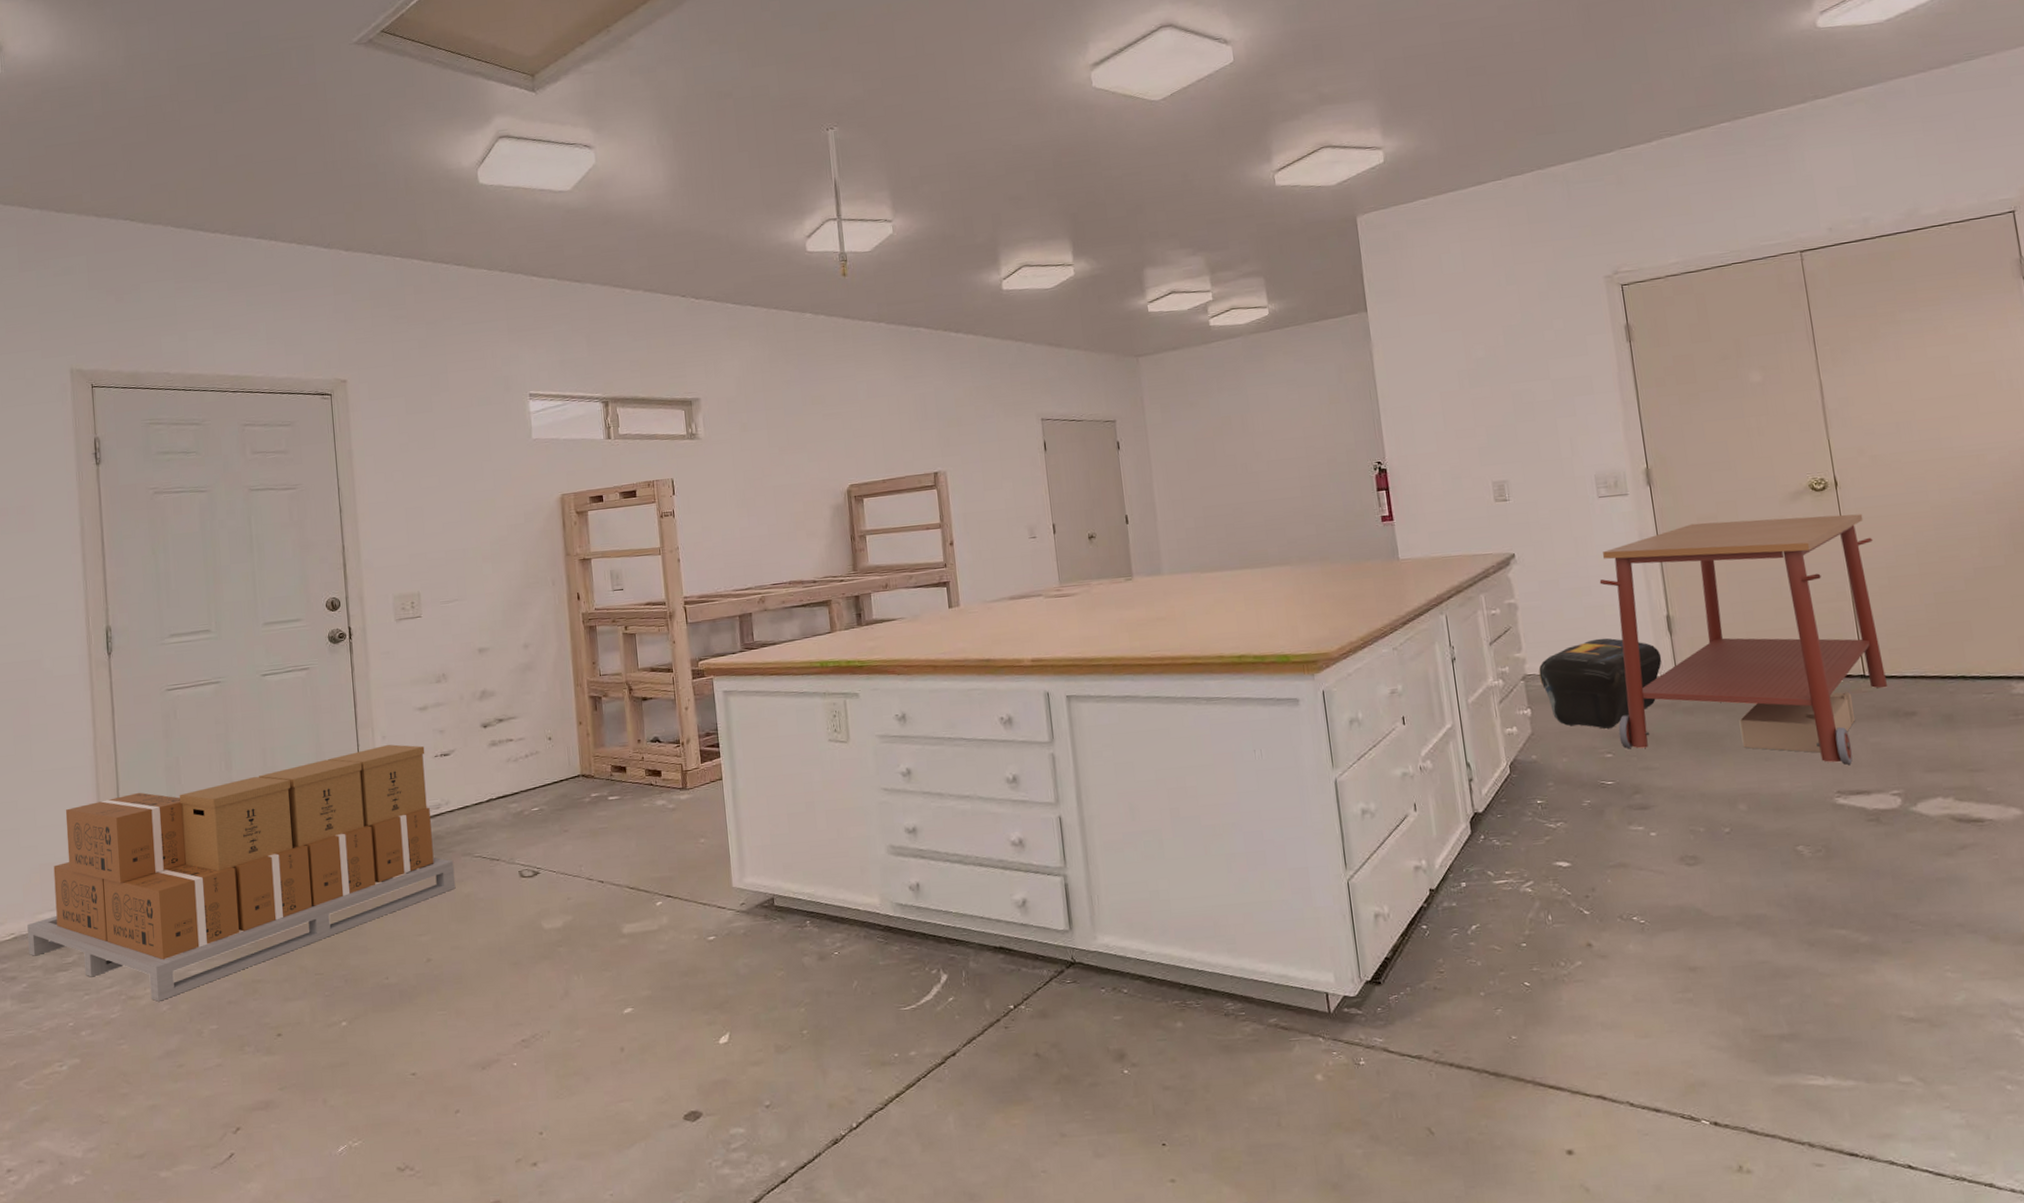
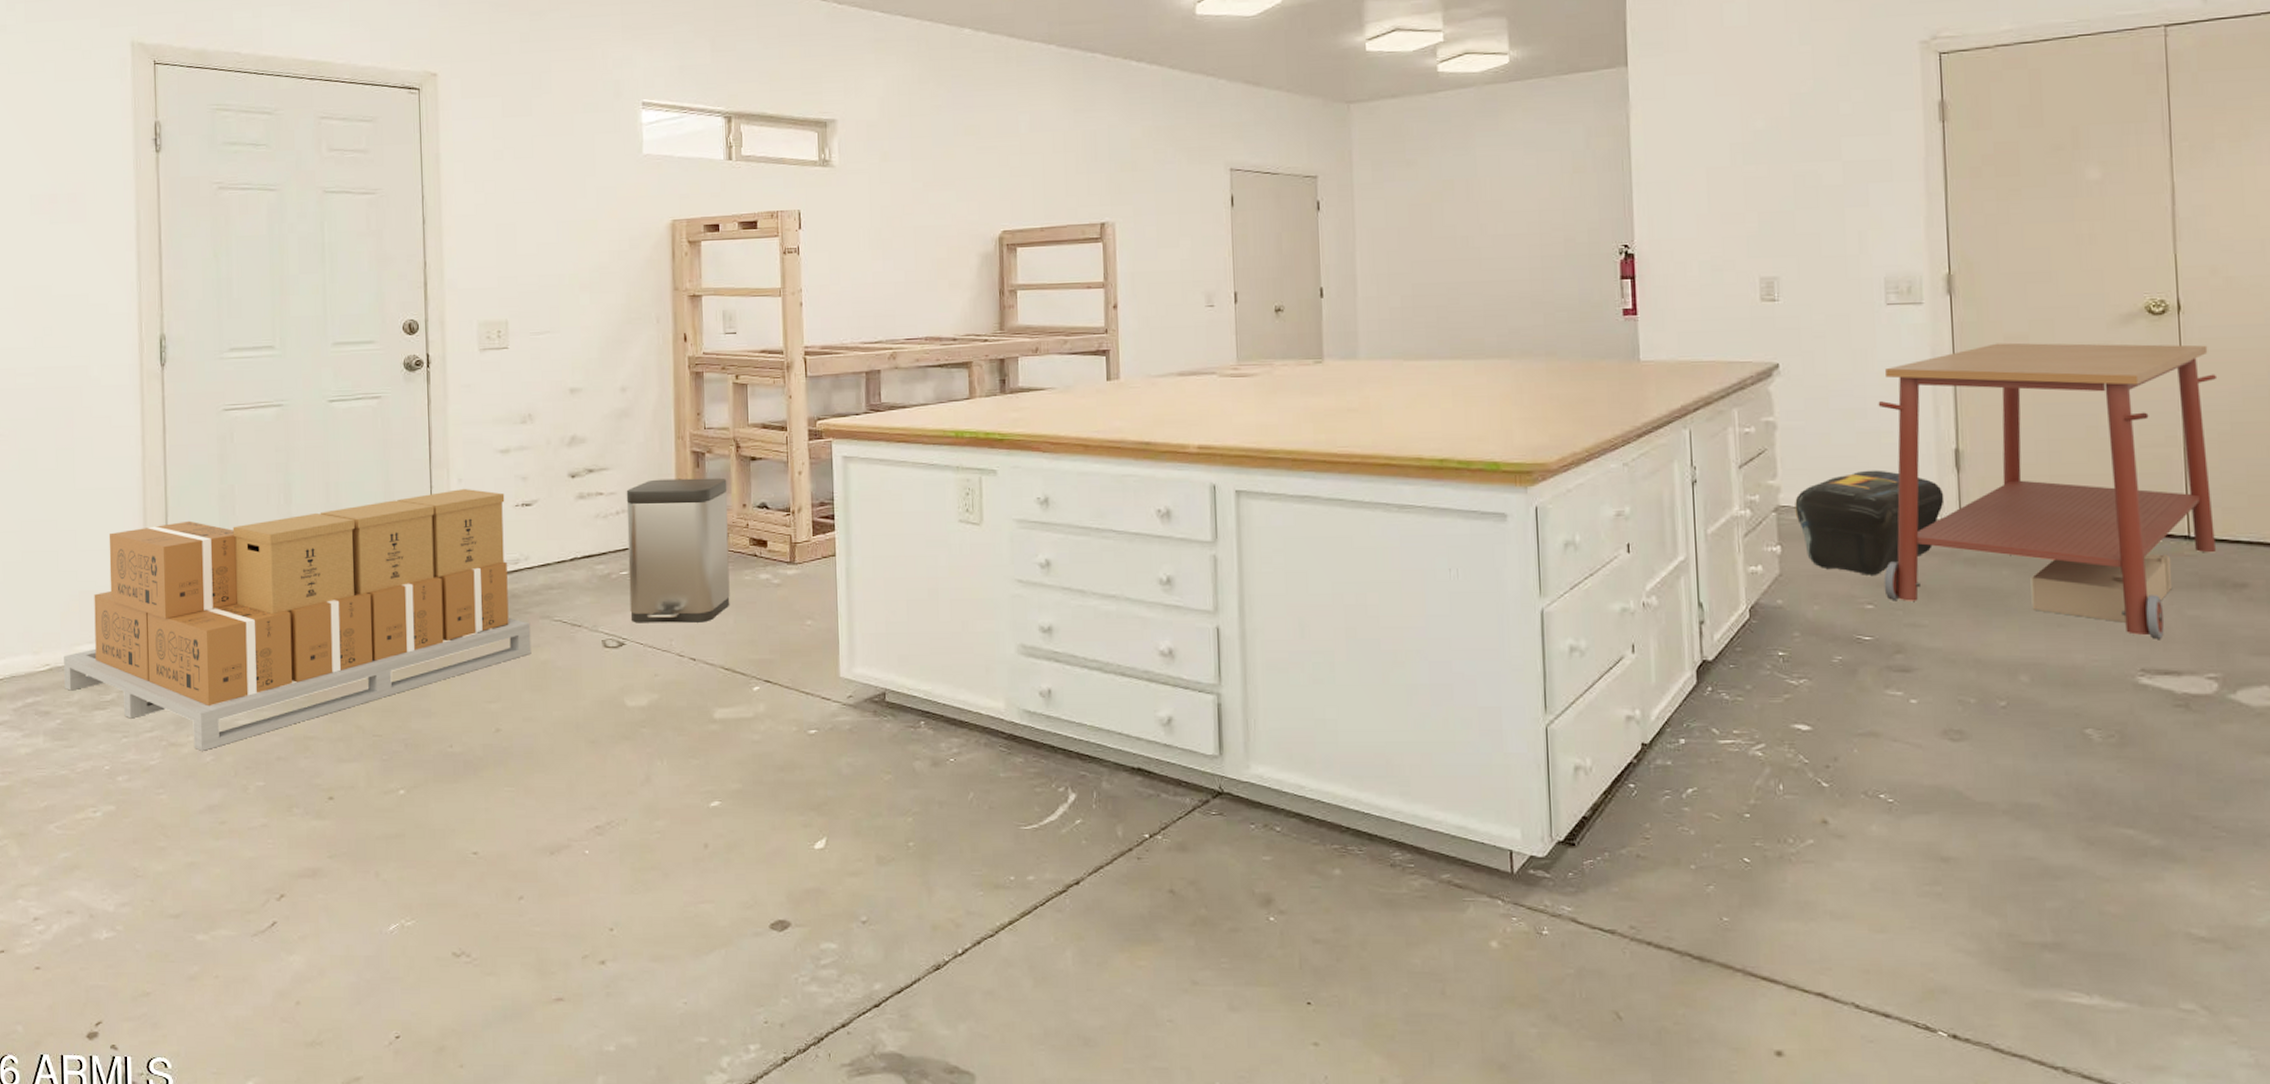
pedal bin: none [533,718,631,853] -> present [626,477,730,623]

